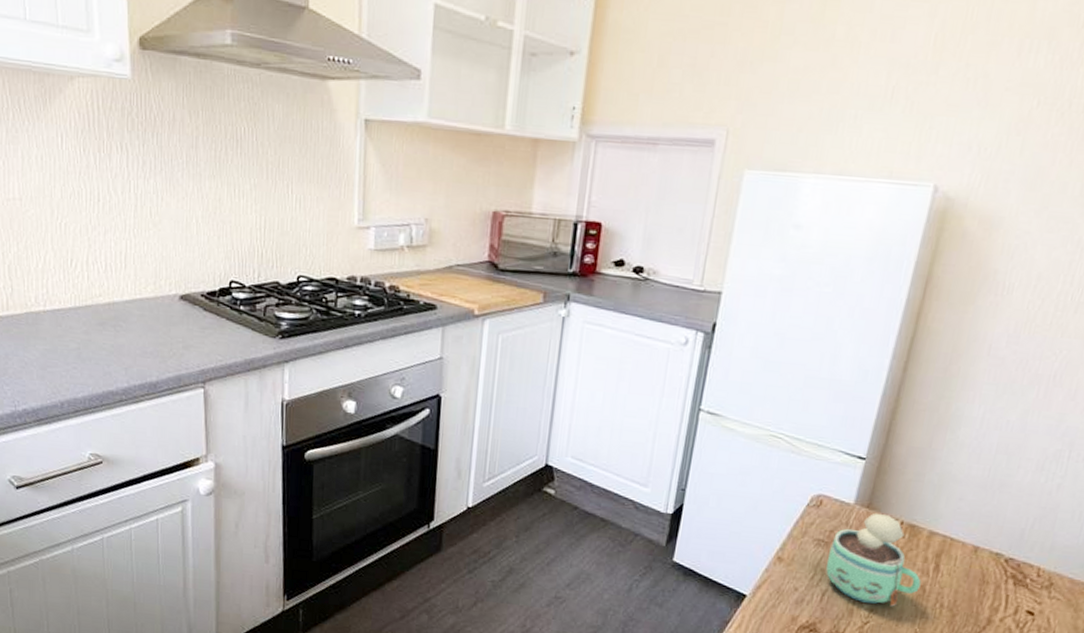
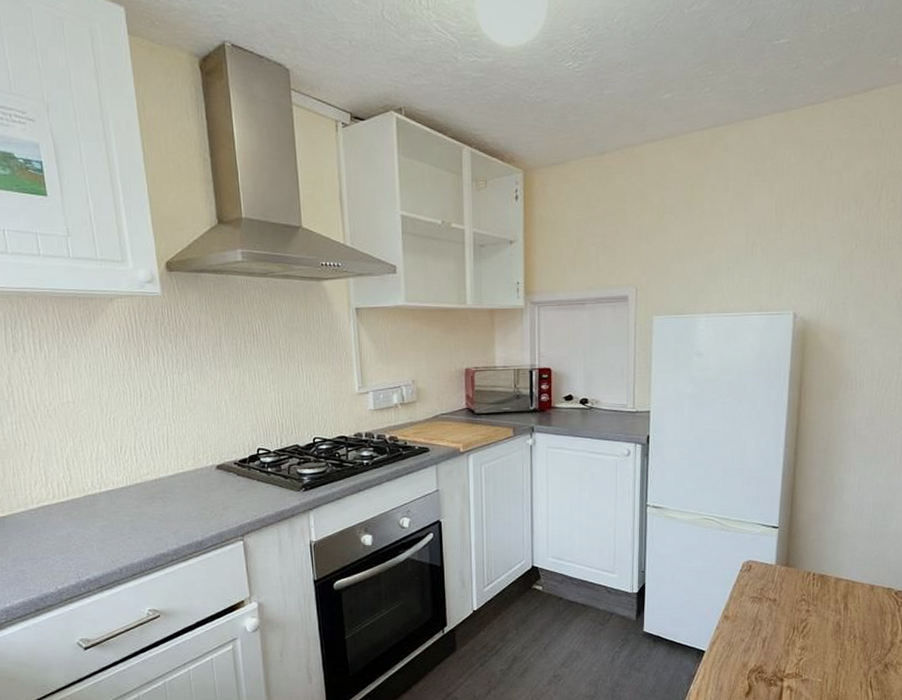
chocolate milk: present [826,512,921,607] -> none [763,569,836,643]

